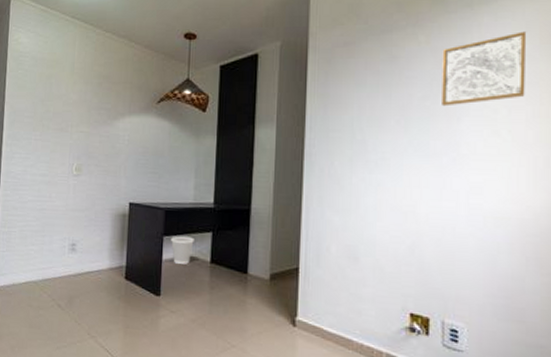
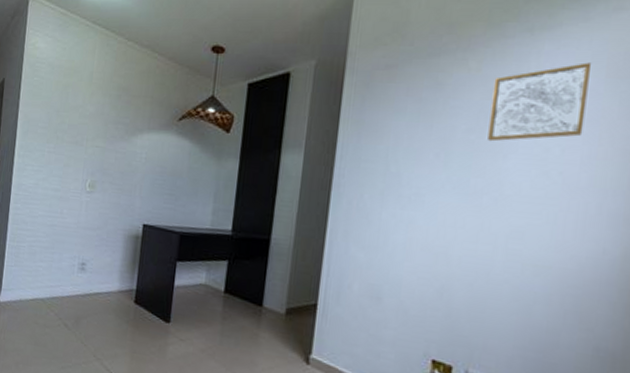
wastebasket: present [171,236,194,264] -> none [184,262,209,292]

